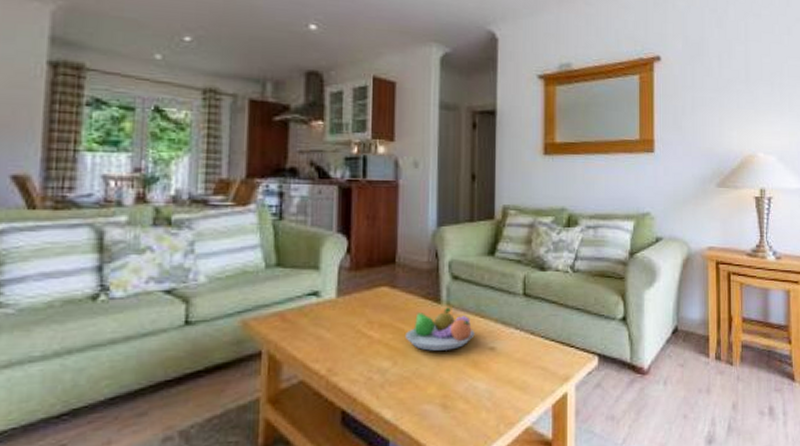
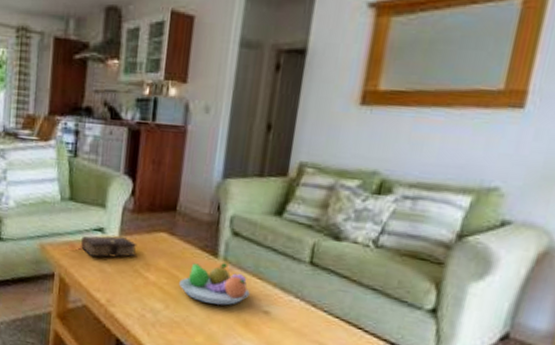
book: none [290,298,358,325] -> present [78,235,137,258]

